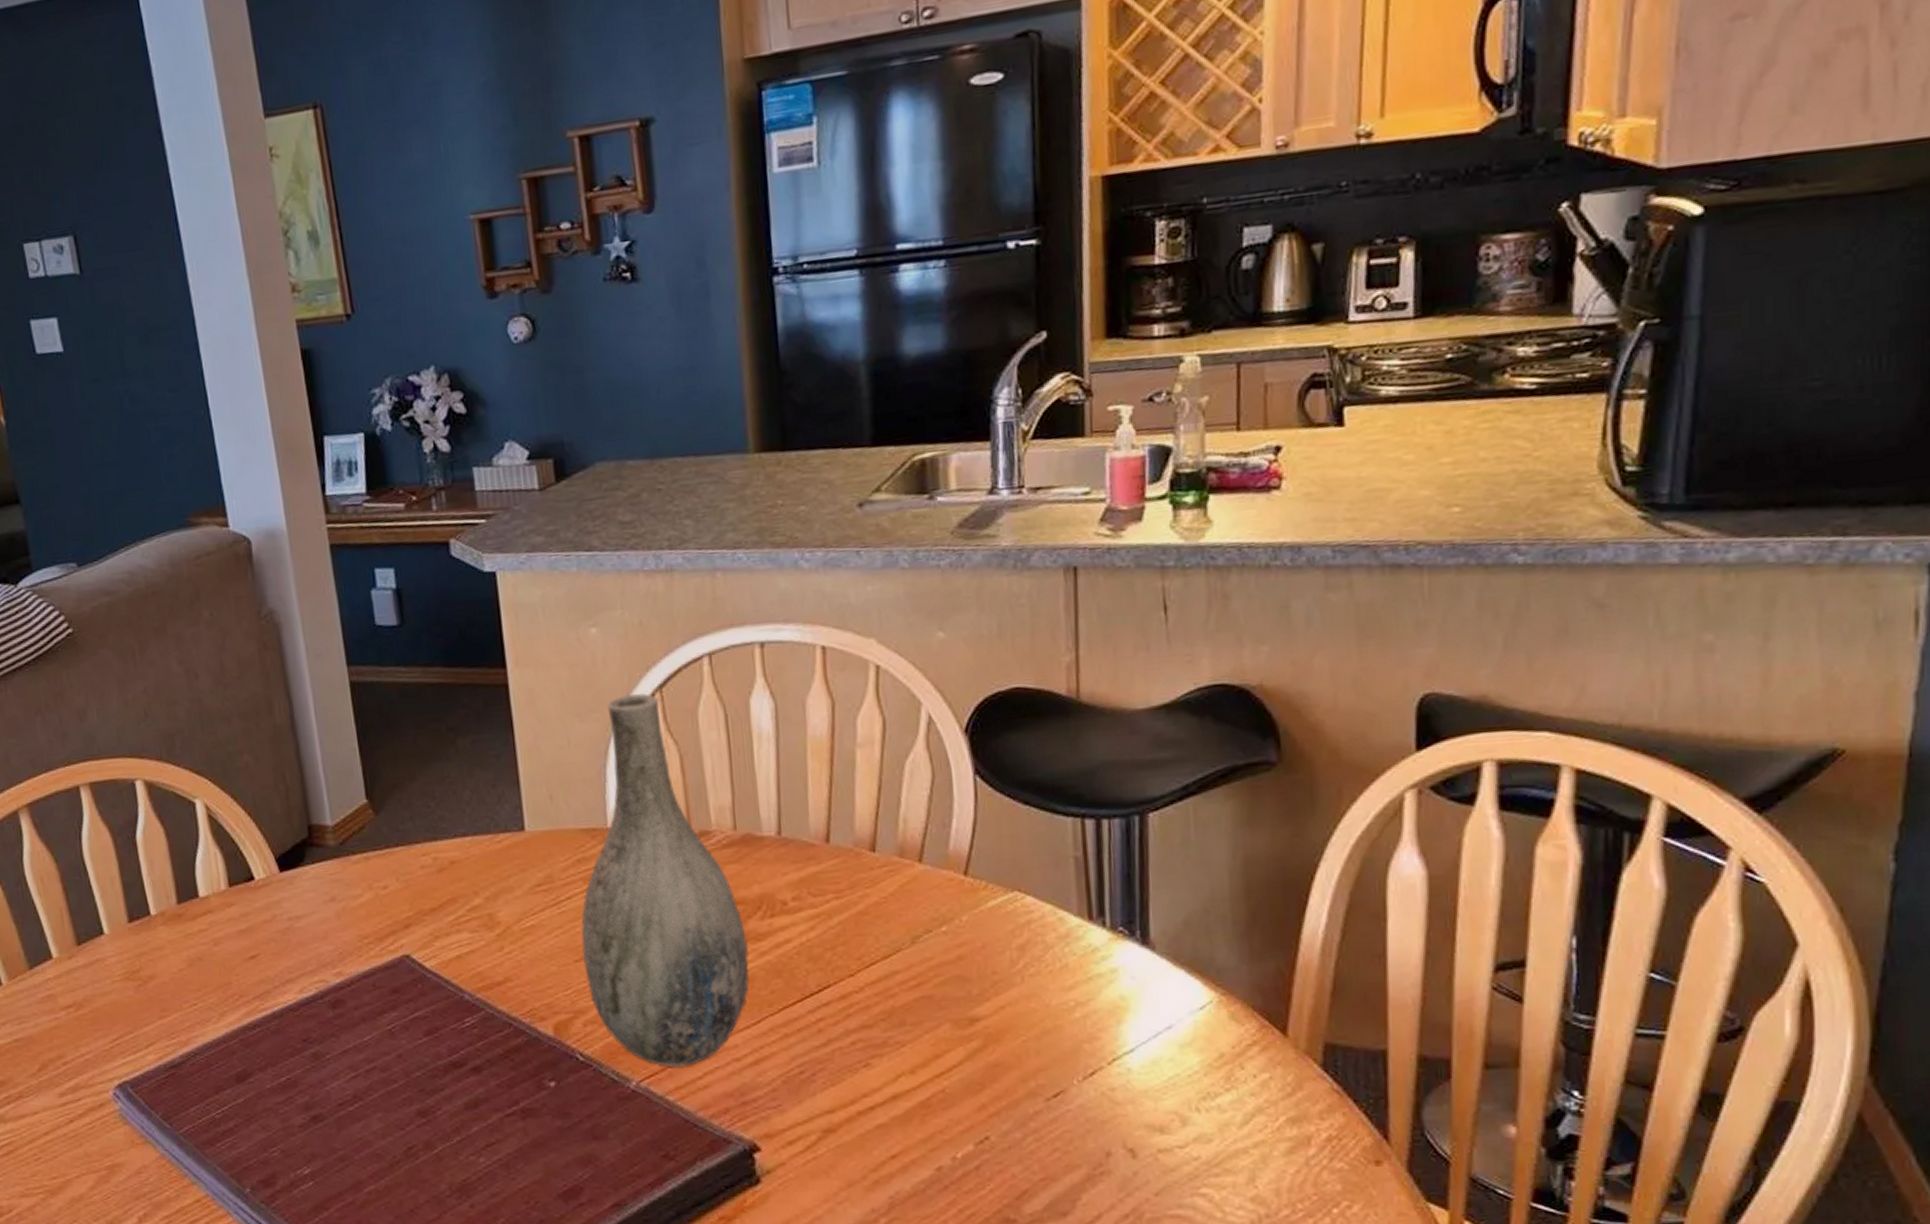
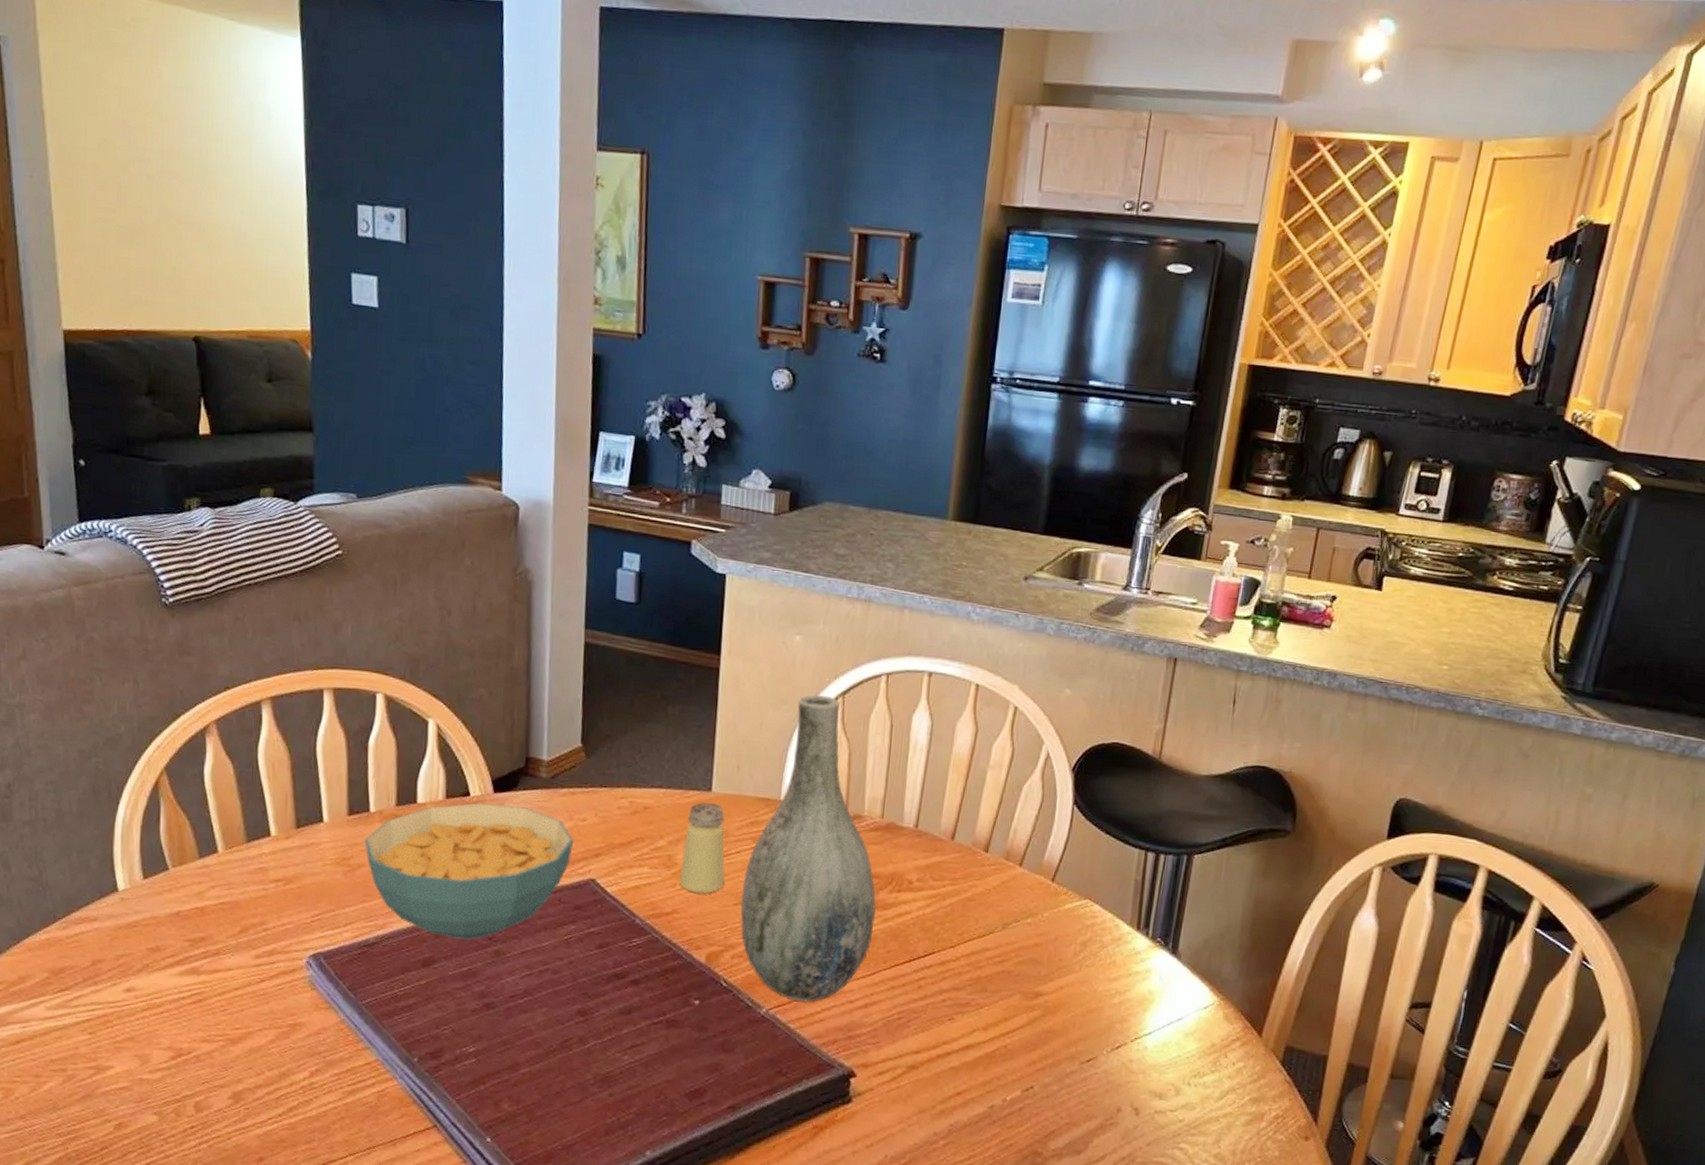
cereal bowl: none [150,883,378,1046] -> present [364,802,573,940]
saltshaker: none [502,844,560,955] -> present [678,802,725,894]

